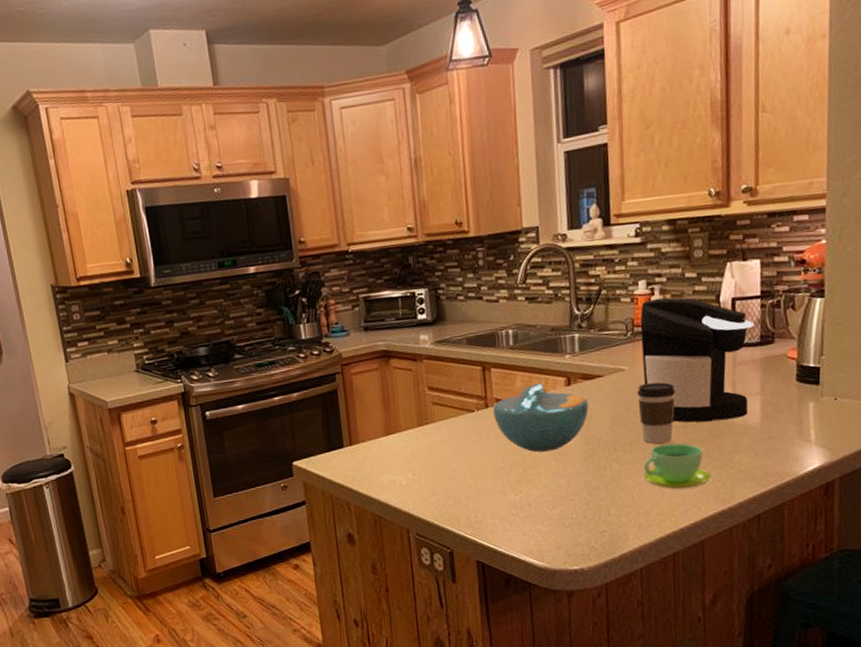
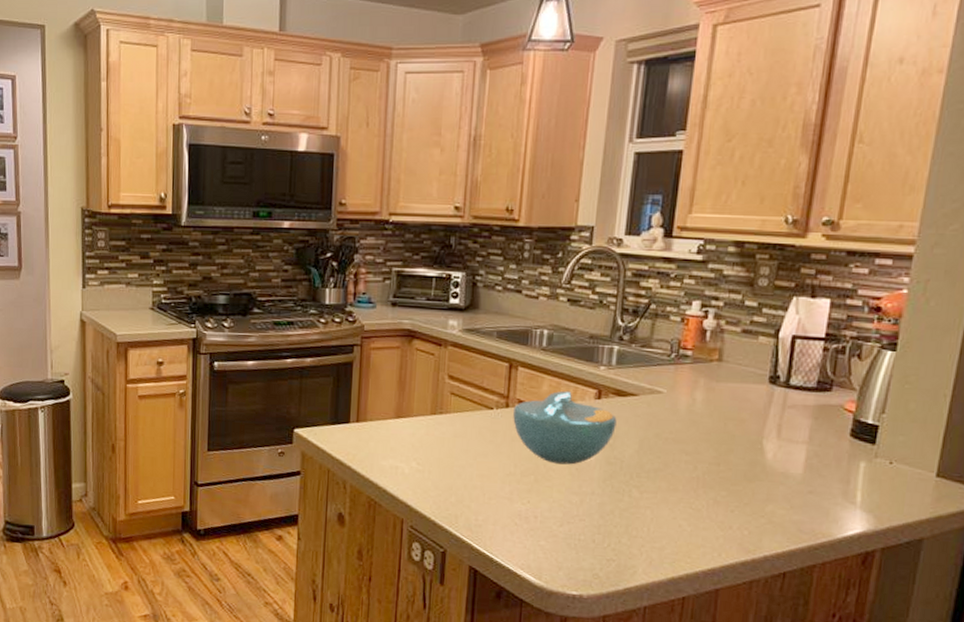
coffee cup: present [637,382,676,444] -> none [670,410,715,478]
coffee maker: present [640,297,755,423] -> none [681,322,814,465]
cup: present [643,443,712,489] -> none [664,479,739,531]

